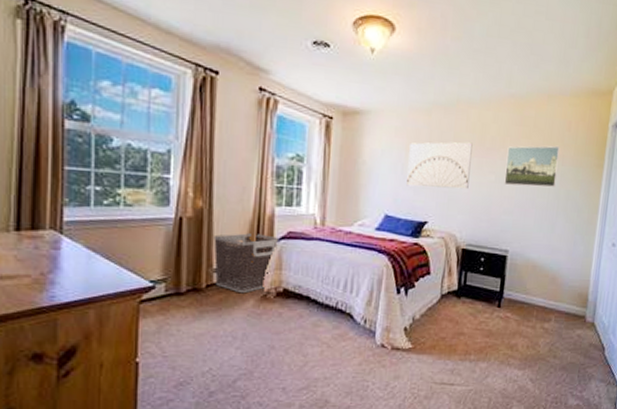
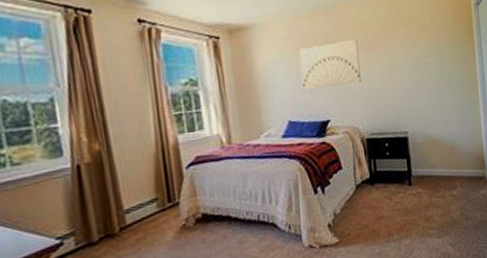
clothes hamper: present [213,233,280,294] -> none [118,164,188,229]
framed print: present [504,146,560,188] -> none [389,30,437,73]

